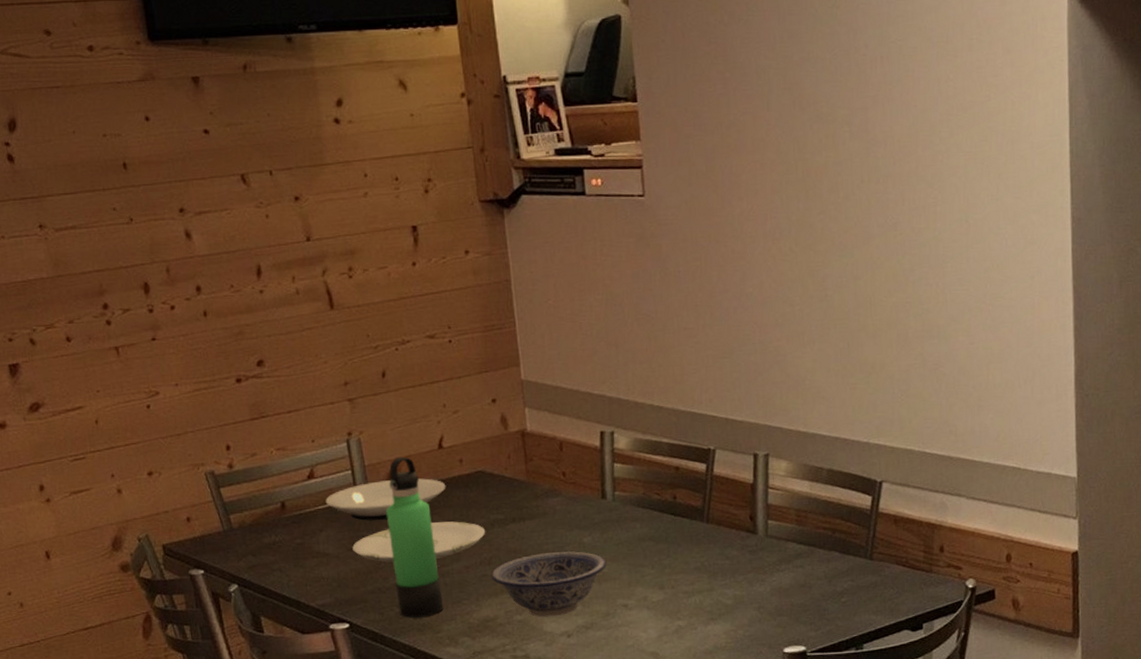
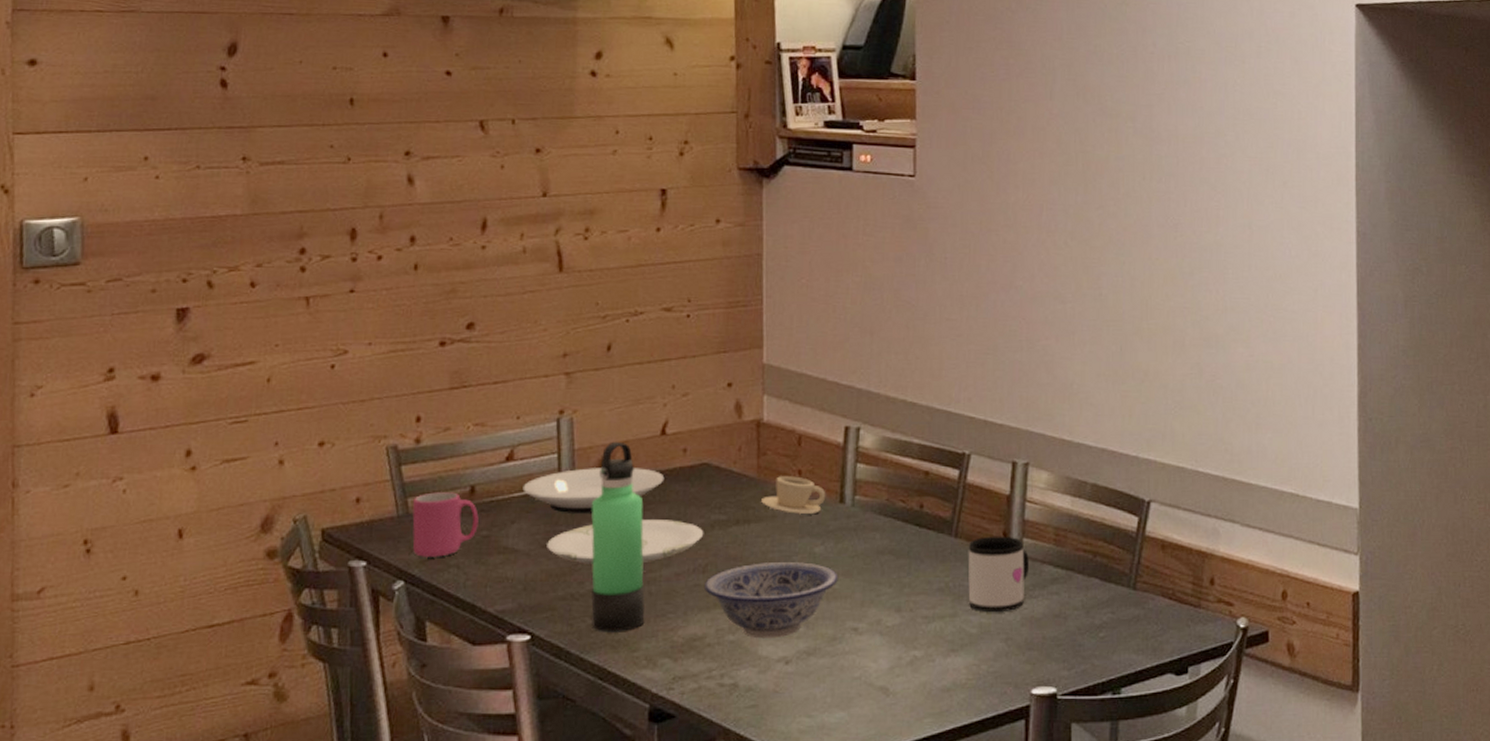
mug: none [235,508,292,564] -> present [412,492,479,557]
cup: none [533,478,589,510] -> present [761,476,826,513]
mug: none [719,519,775,586] -> present [968,536,1029,613]

